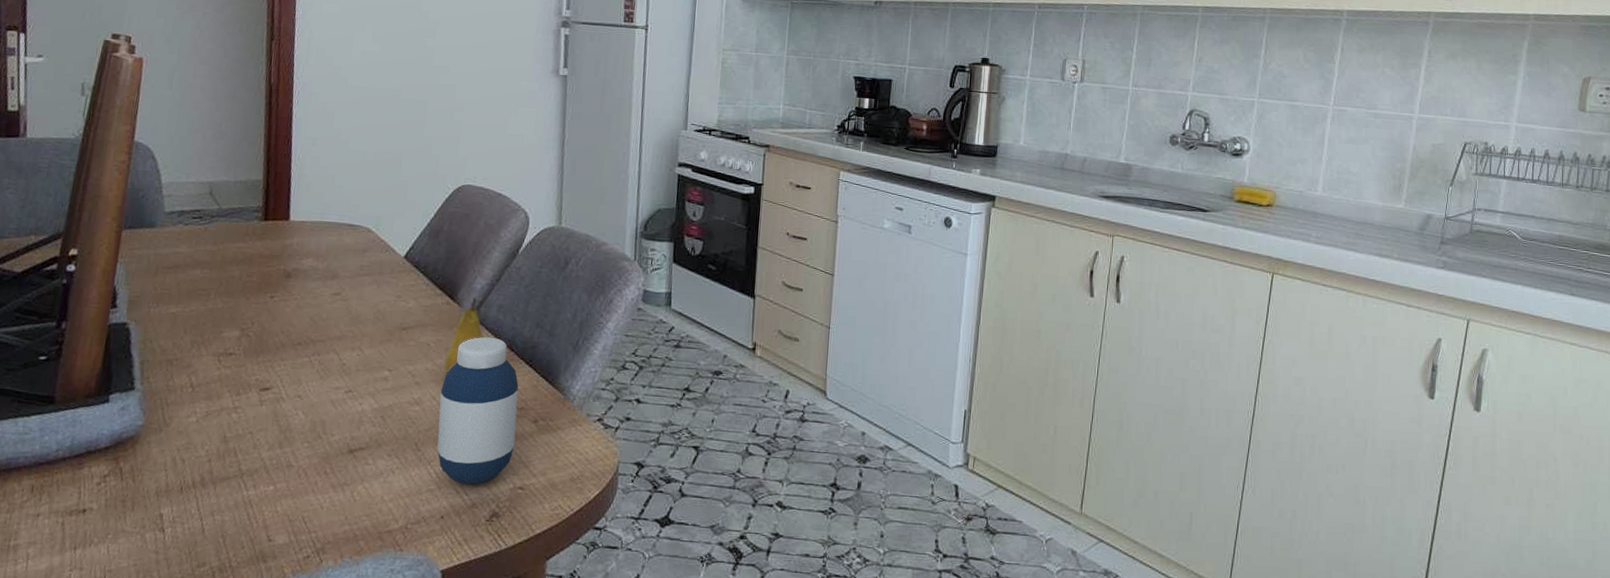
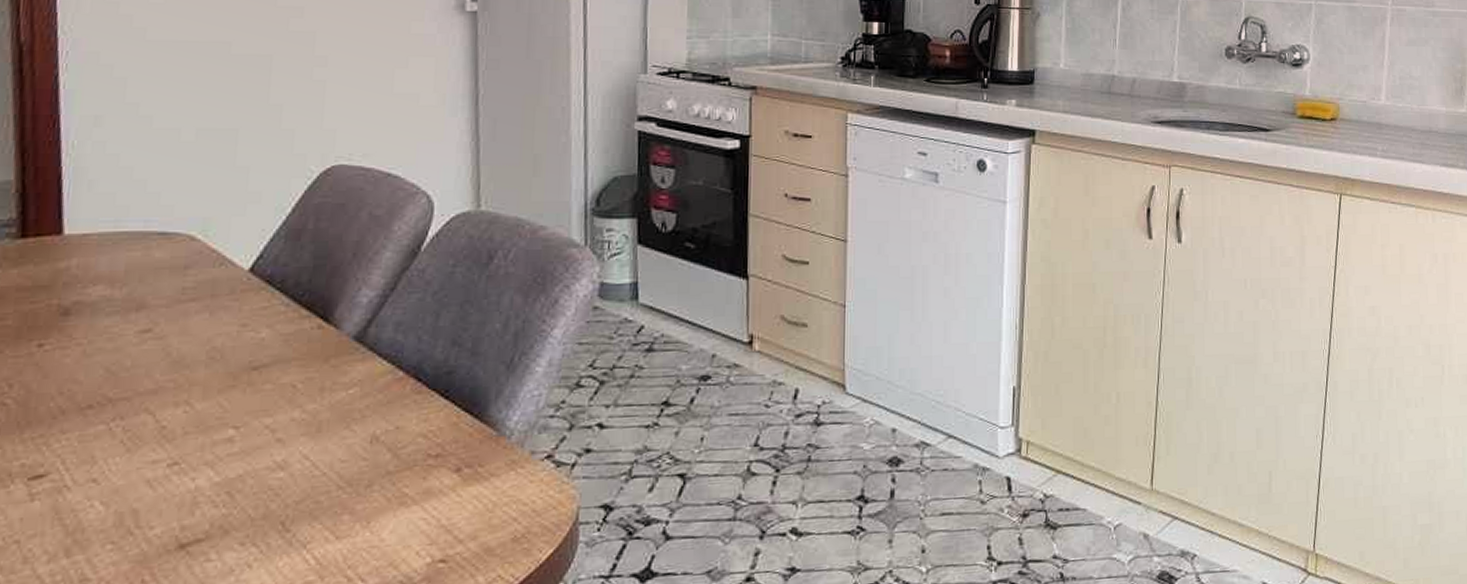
medicine bottle: present [437,336,519,485] -> none [314,365,431,568]
fruit: present [444,298,483,373] -> none [319,316,375,422]

